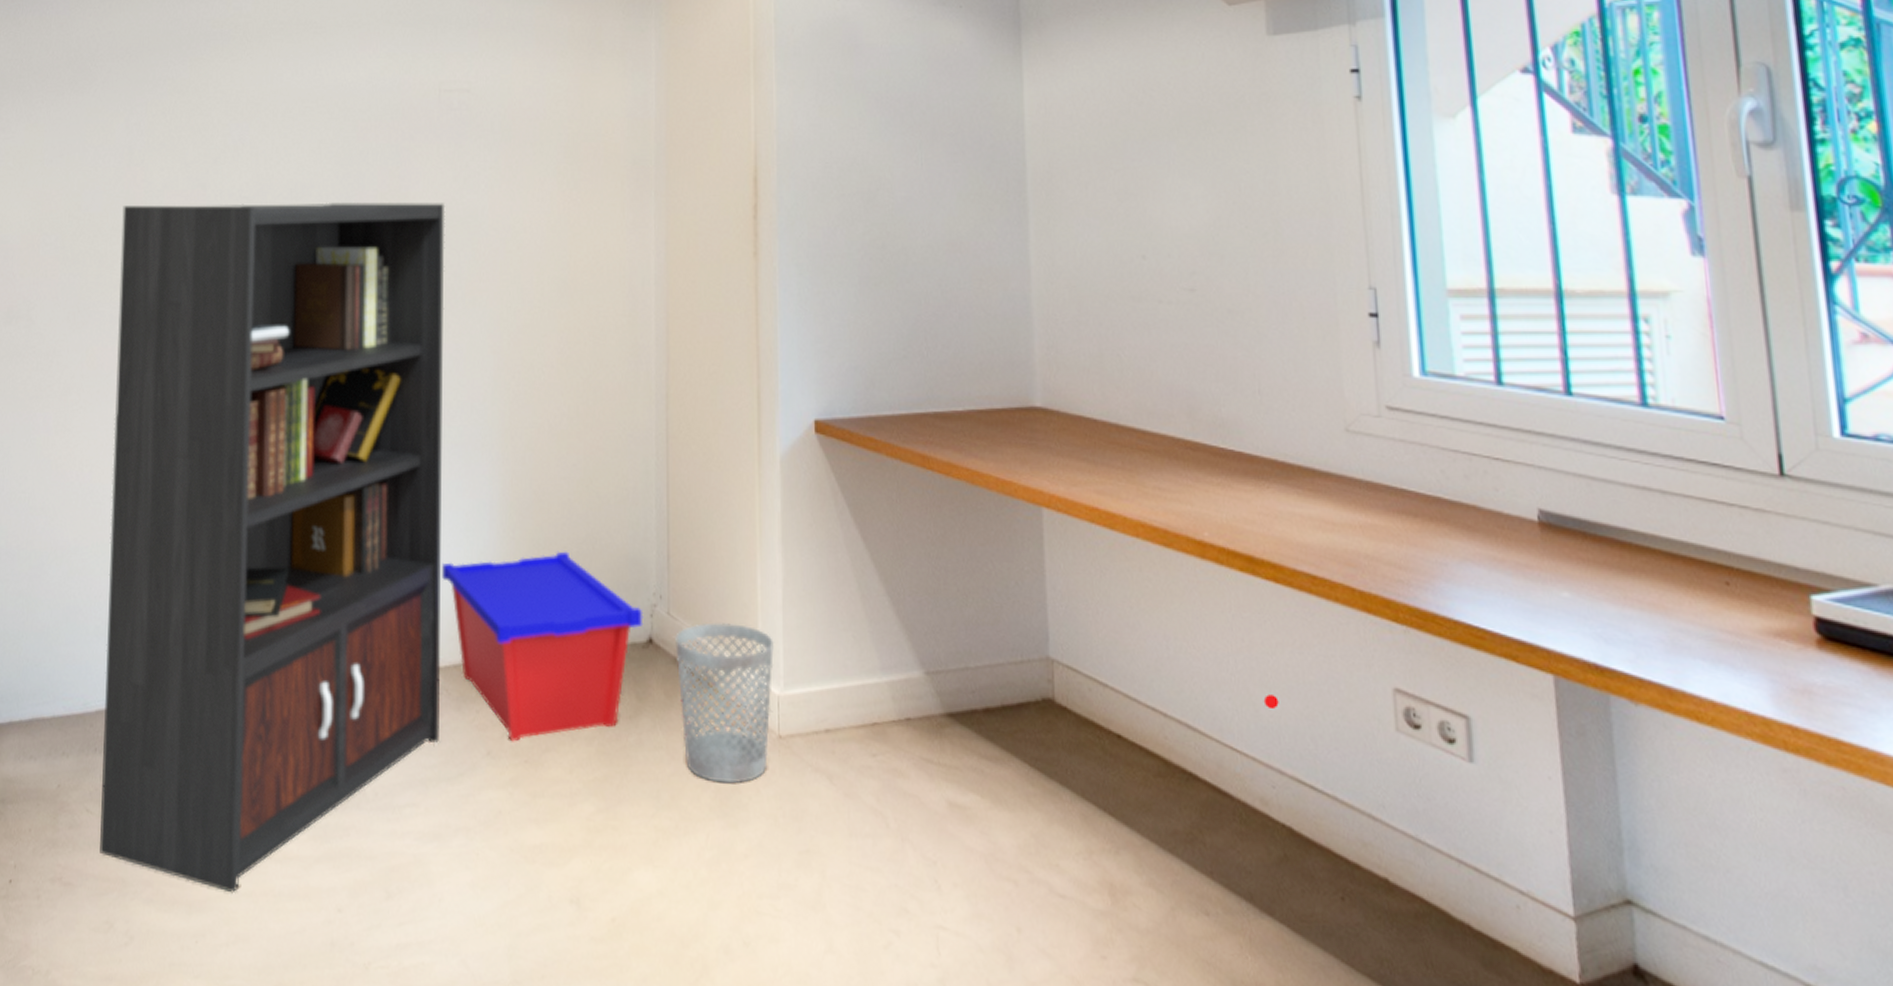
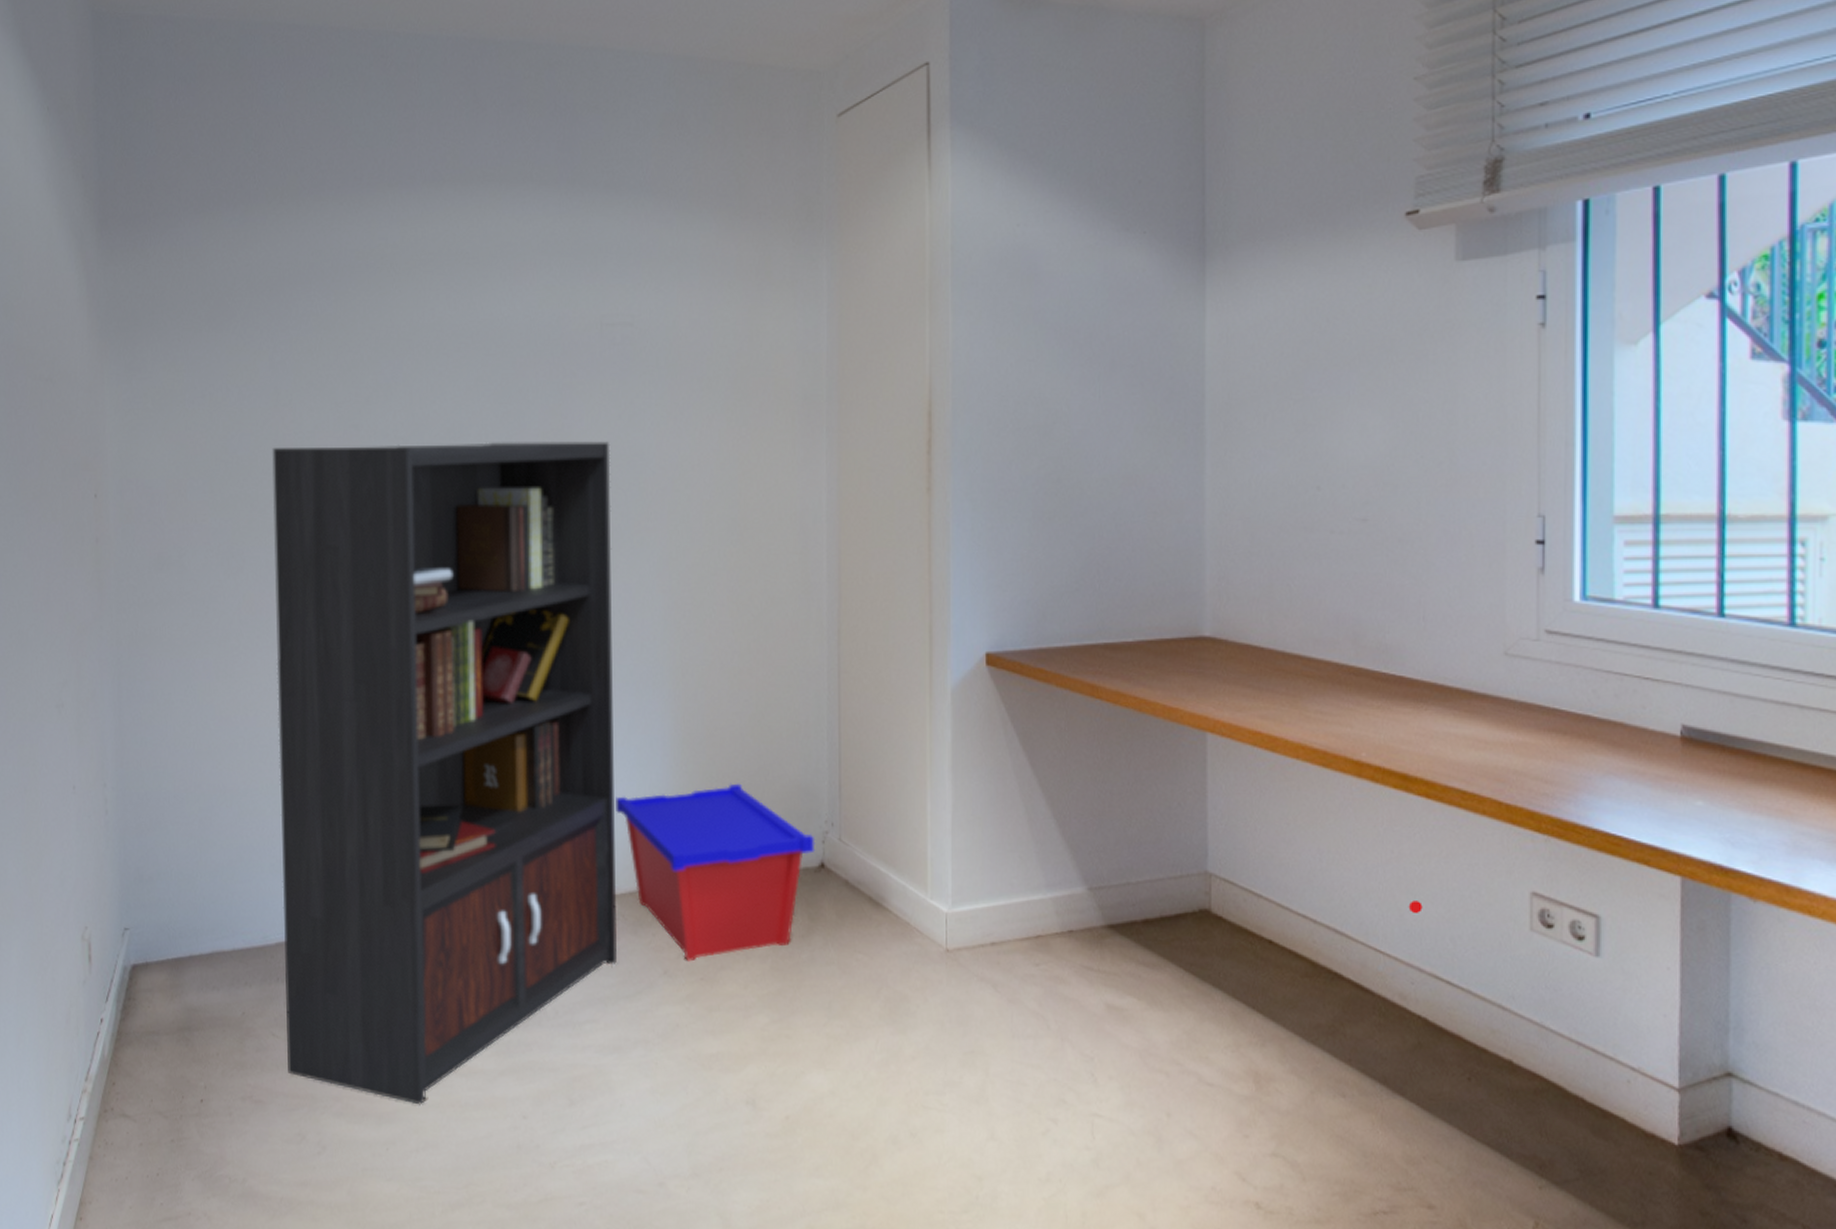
wastebasket: present [675,622,775,784] -> none [847,847,944,994]

